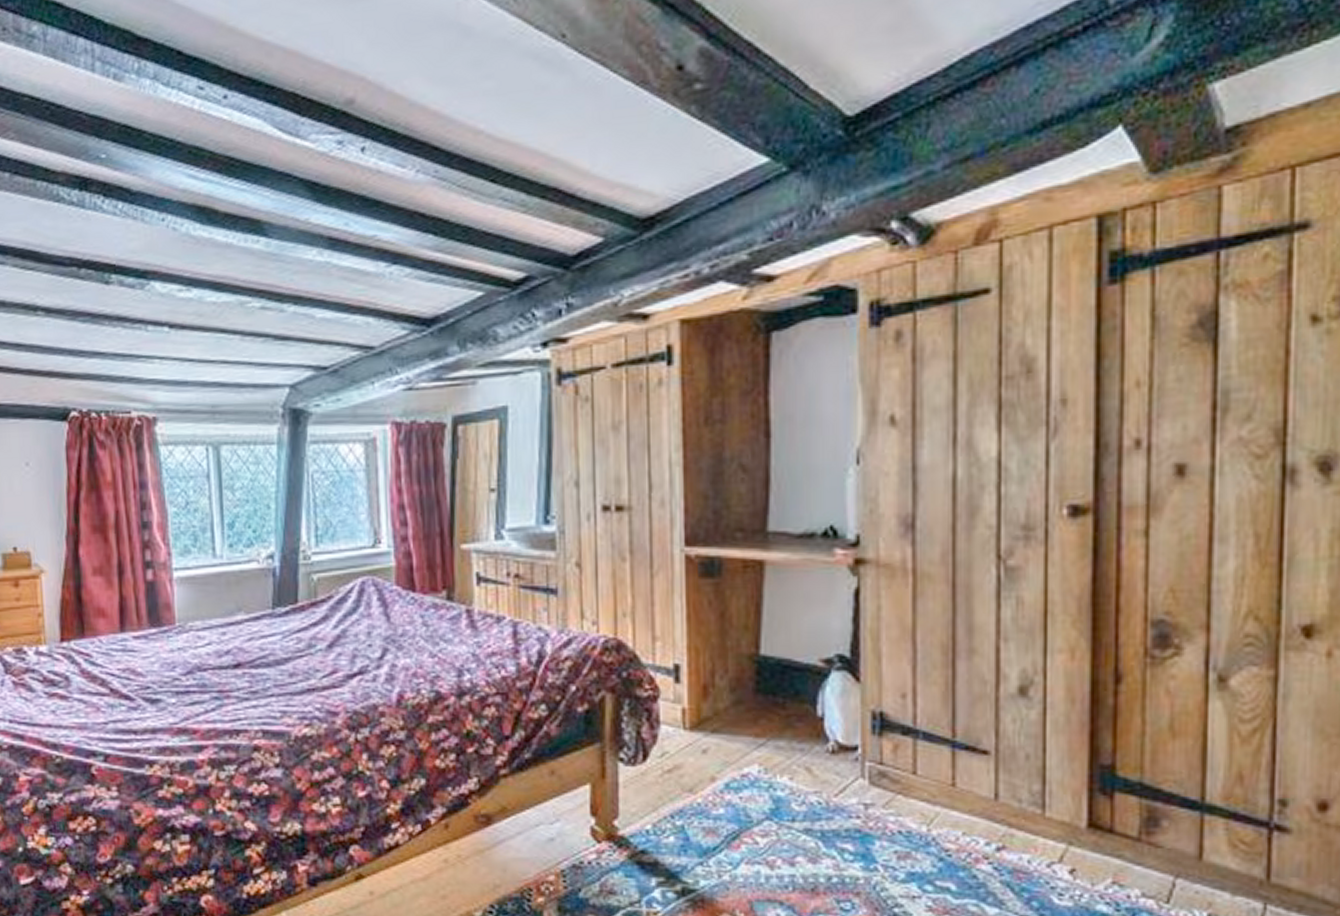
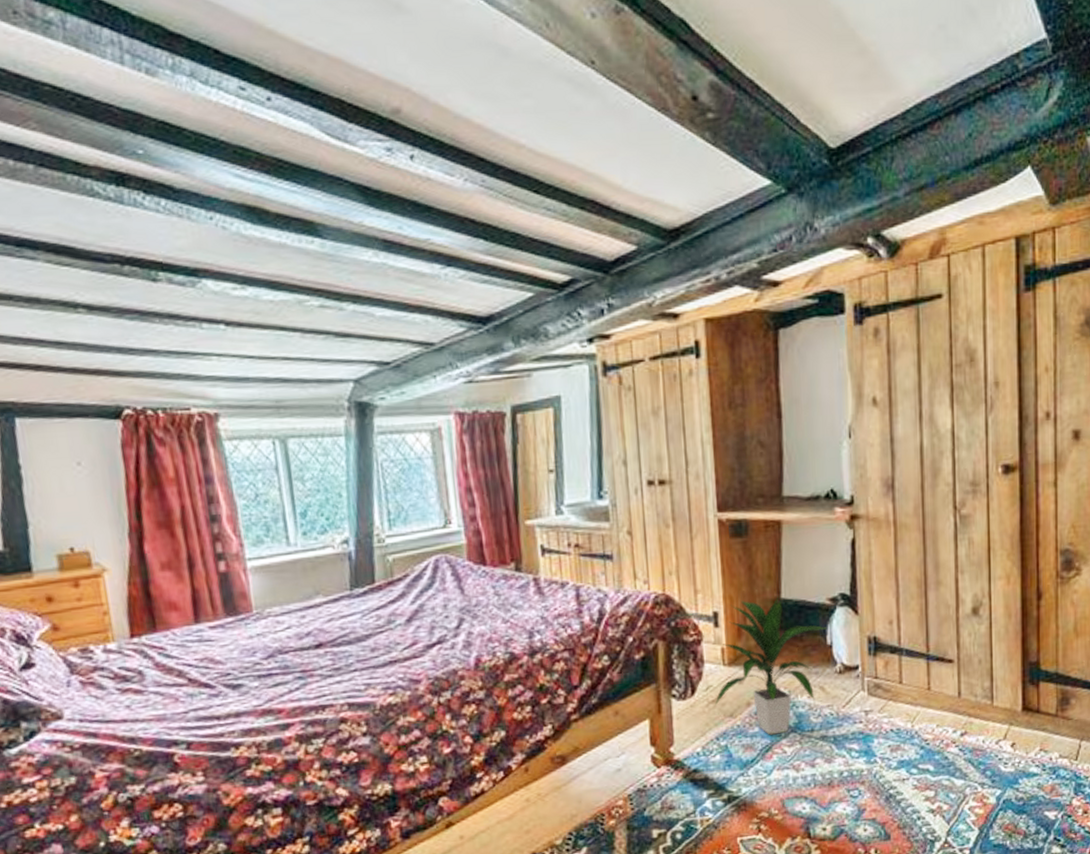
indoor plant: none [670,652,818,820] -> present [714,597,827,735]

